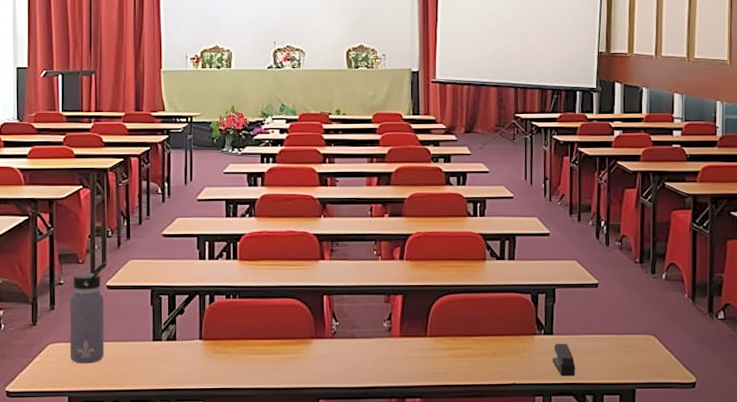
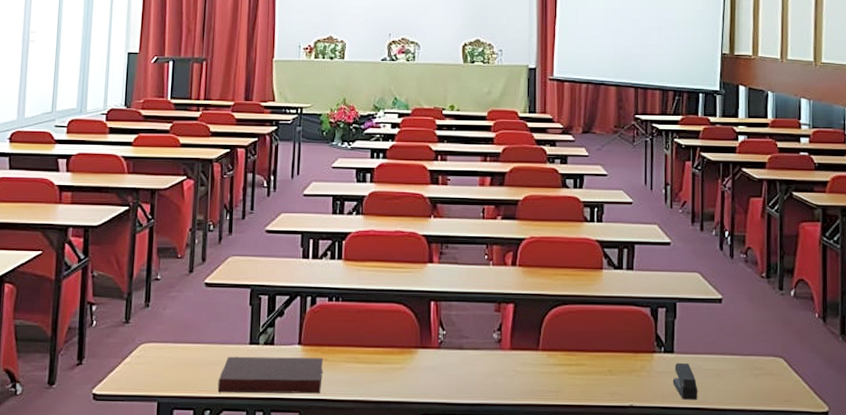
water bottle: present [69,261,107,364] -> none [162,257,206,367]
notebook: none [124,351,223,386] -> present [217,356,323,394]

